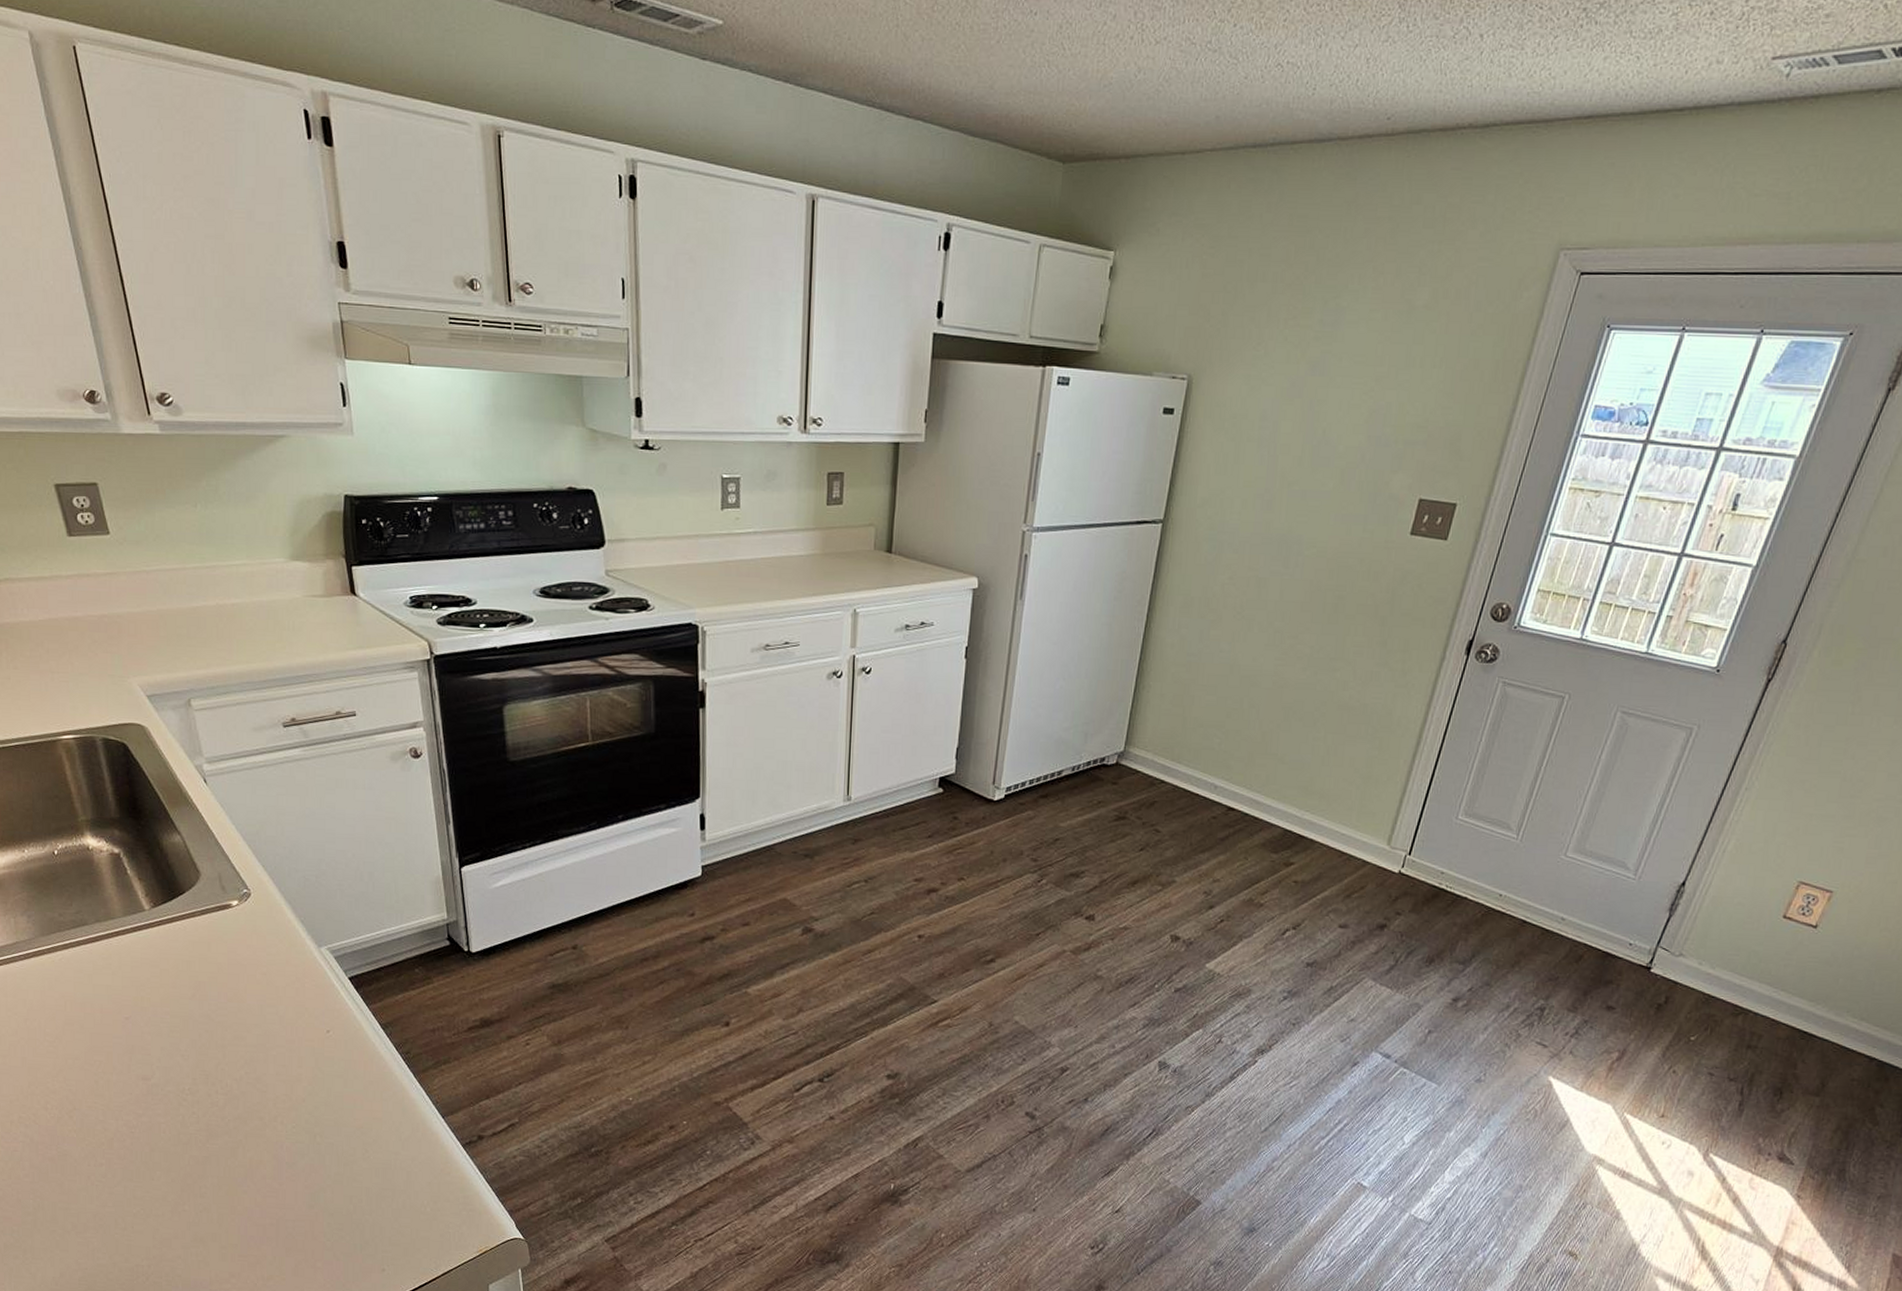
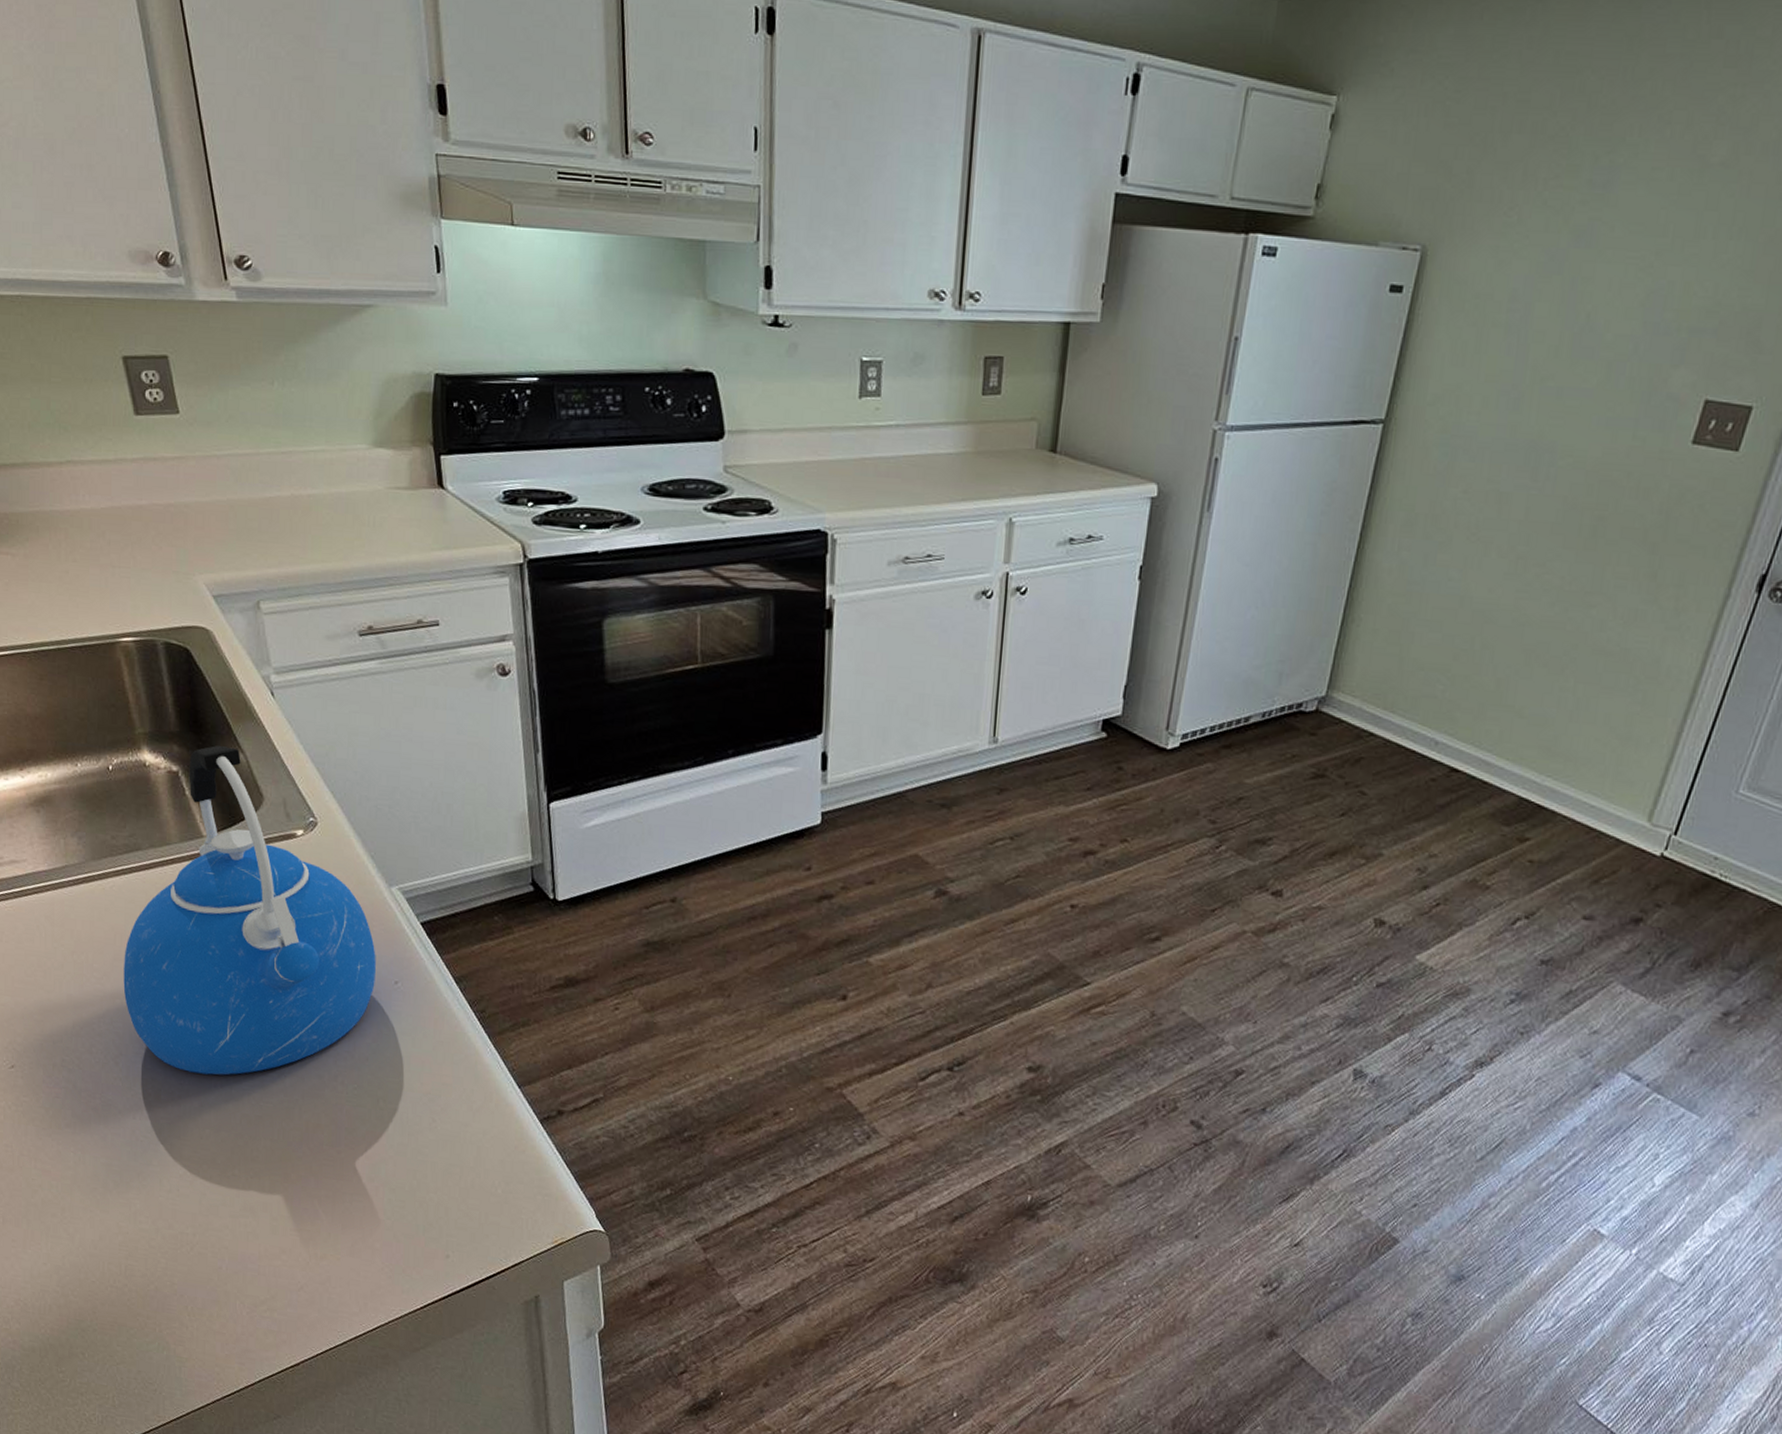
kettle: none [74,829,309,1123] -> present [123,745,376,1076]

